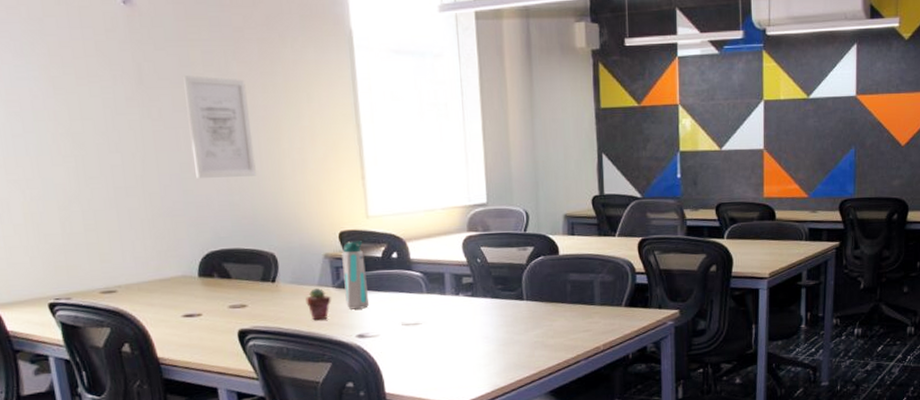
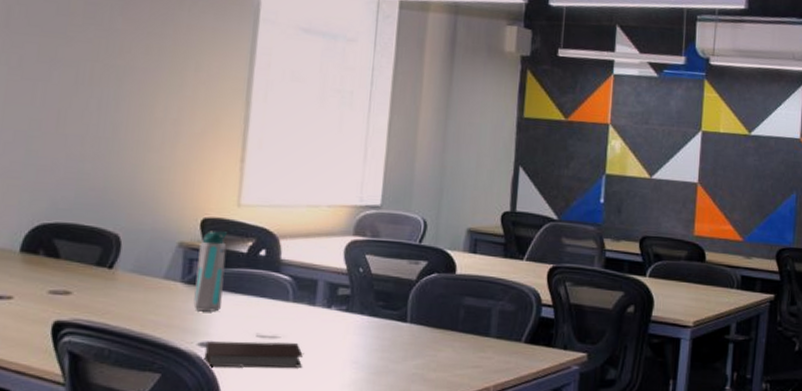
wall art: present [182,76,256,178] -> none [46,25,128,144]
potted succulent: present [306,288,331,321] -> none [145,281,177,320]
notebook: none [362,327,443,354] -> present [204,341,303,368]

